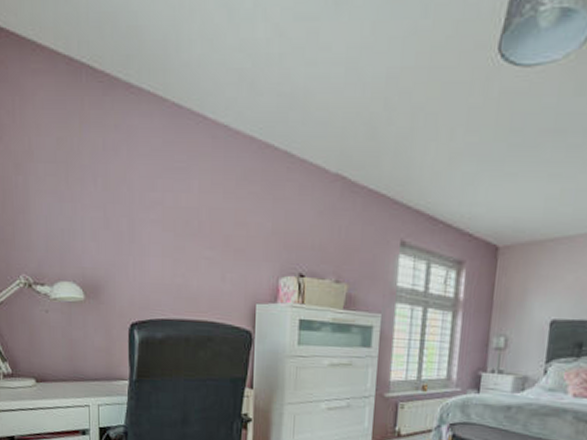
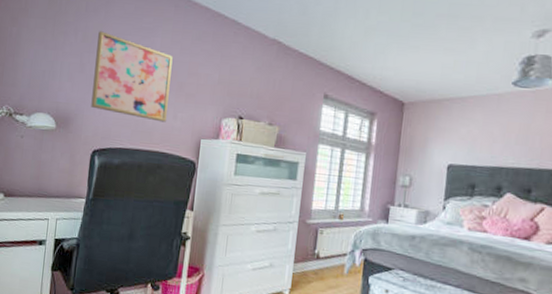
wall art: none [122,175,215,286] -> present [91,31,173,122]

